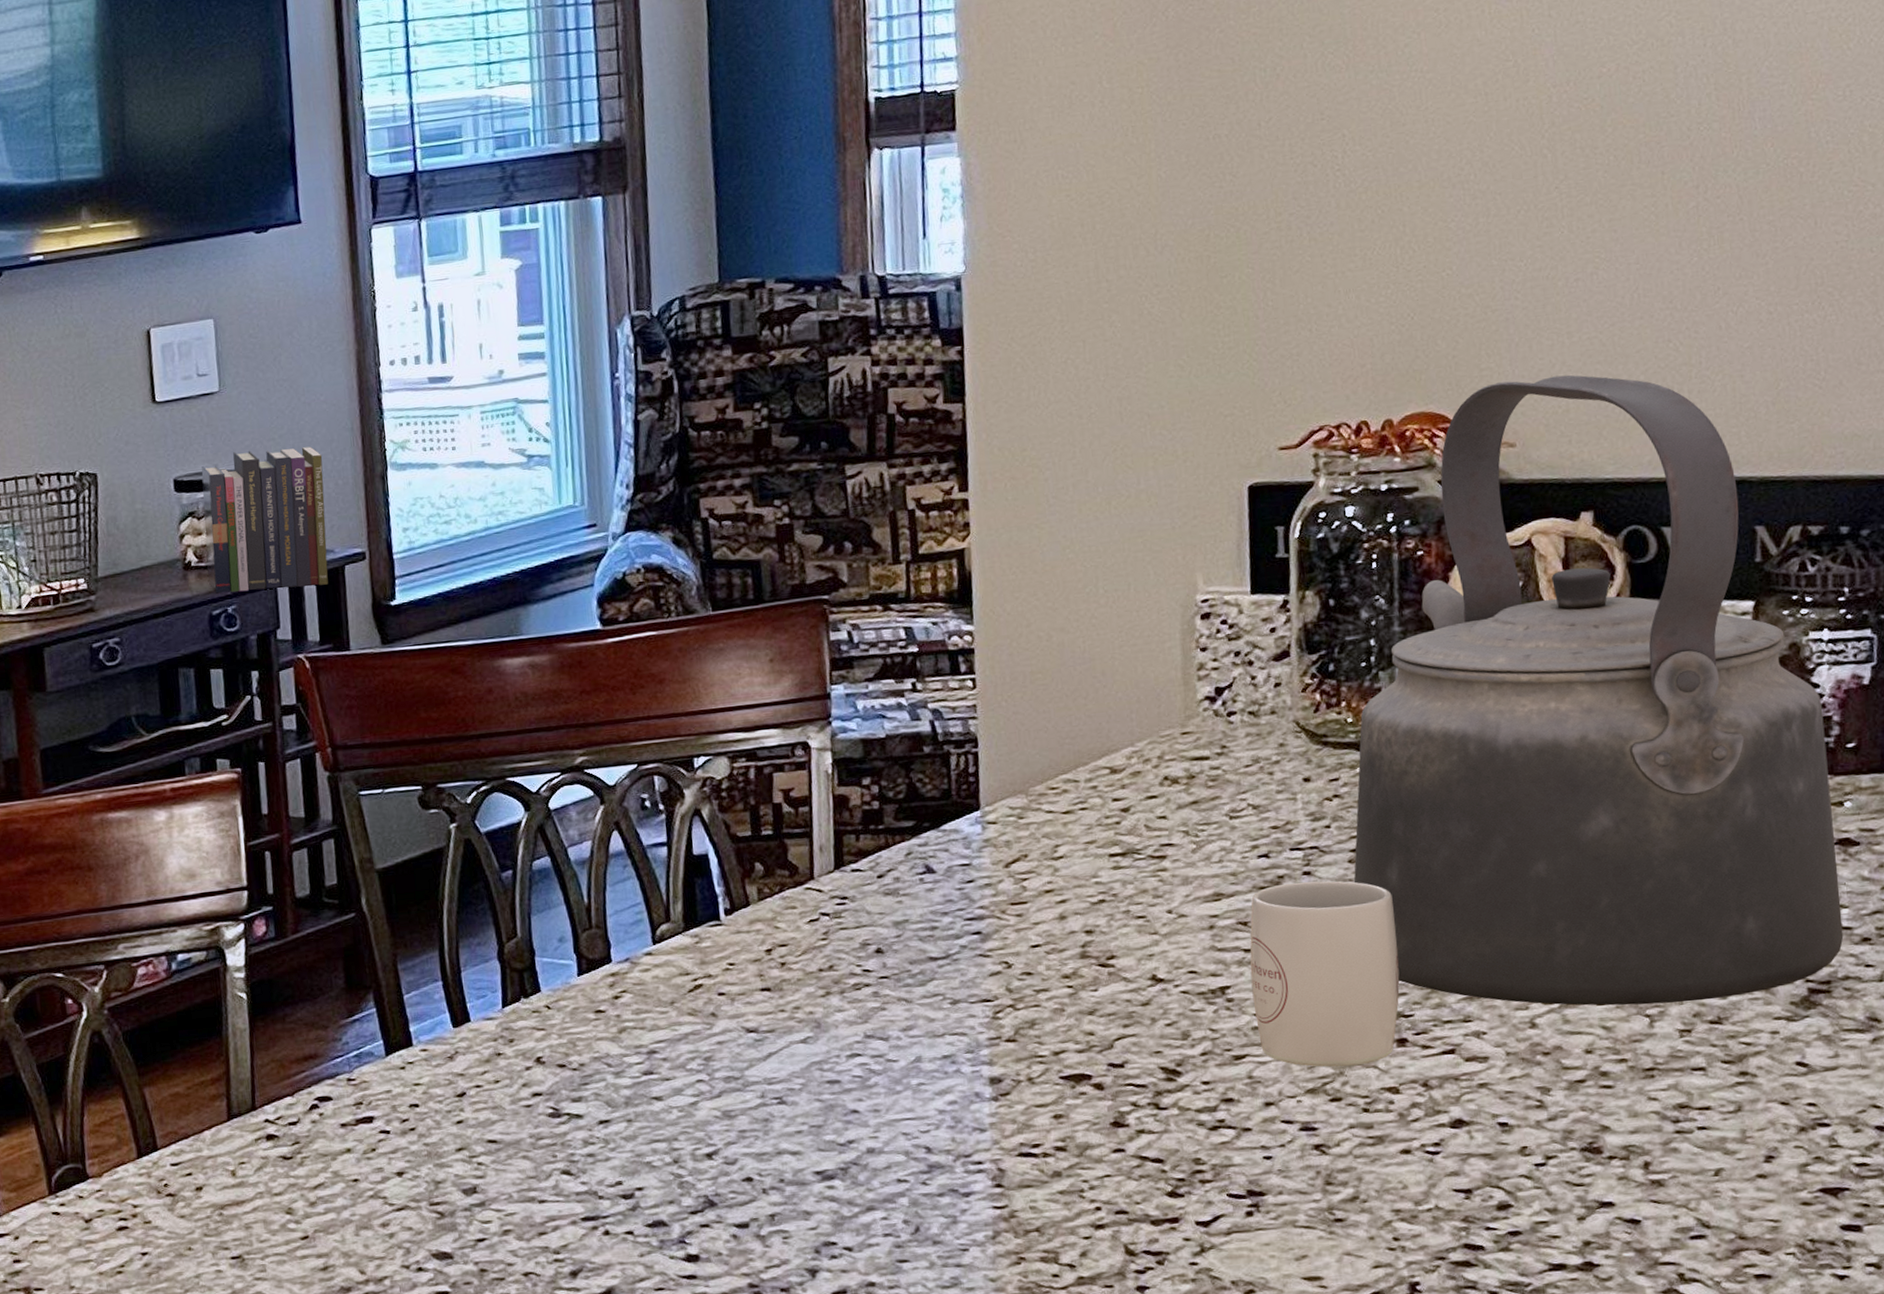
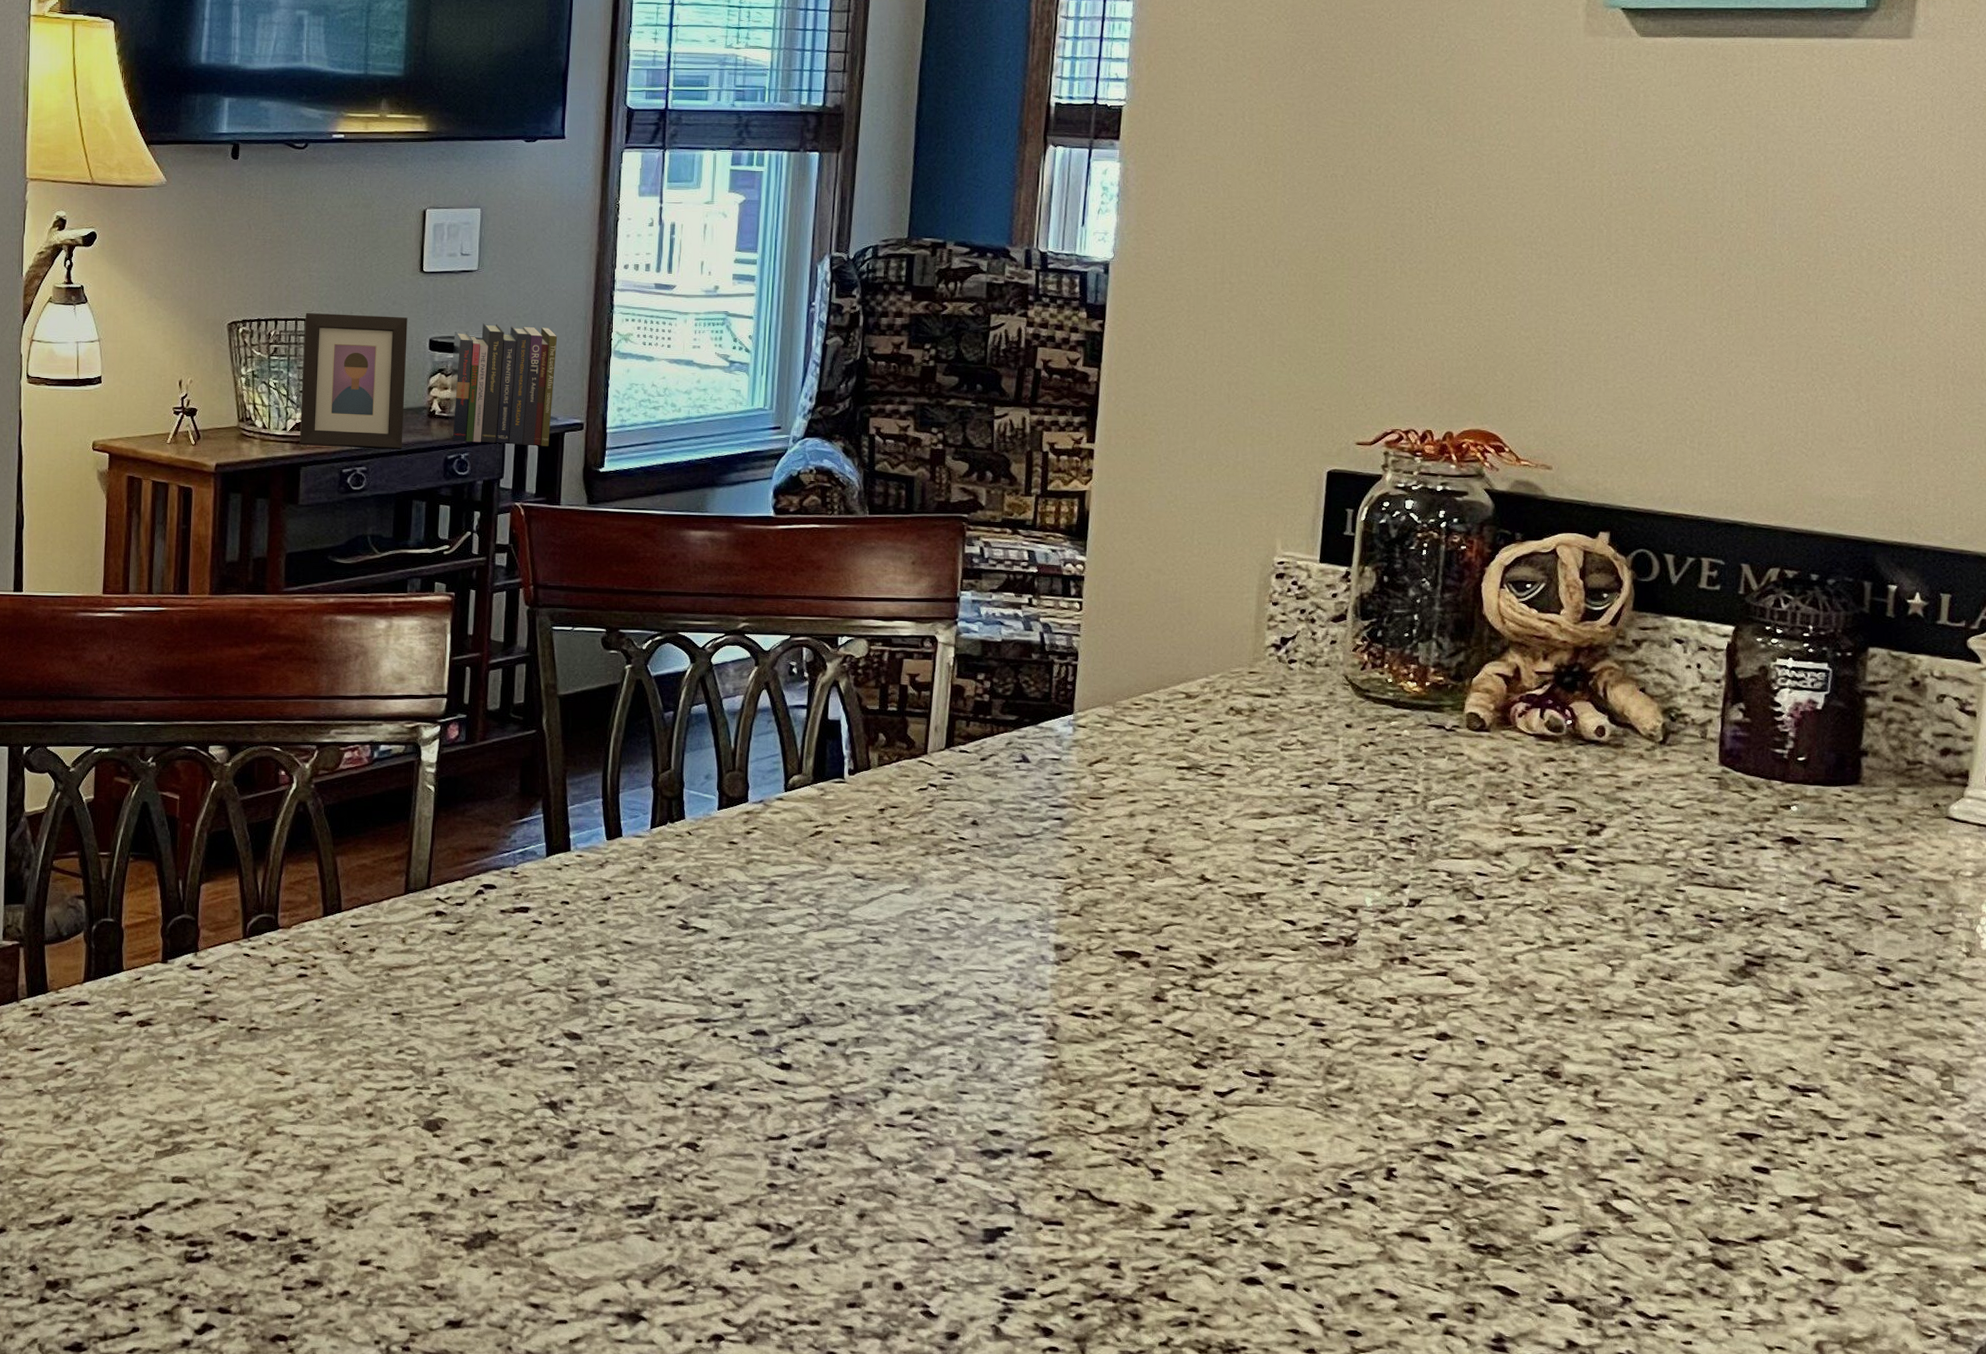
picture frame: none [25,458,159,623] -> present [299,312,408,450]
mug: present [1250,880,1400,1067] -> none [1283,812,1410,975]
kettle: present [1353,375,1844,1006] -> none [1378,414,1782,959]

